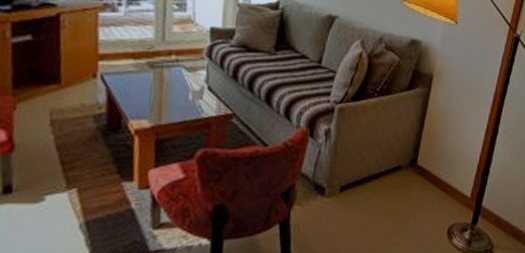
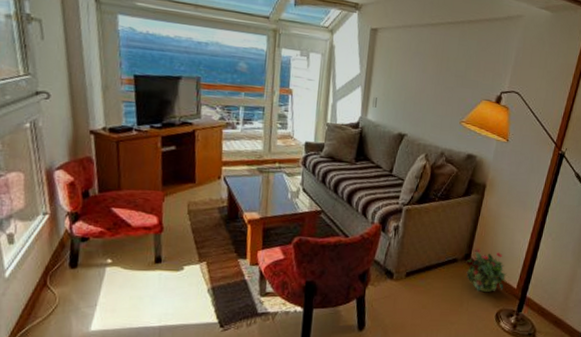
potted plant: none [410,152,459,205] -> present [465,248,507,293]

